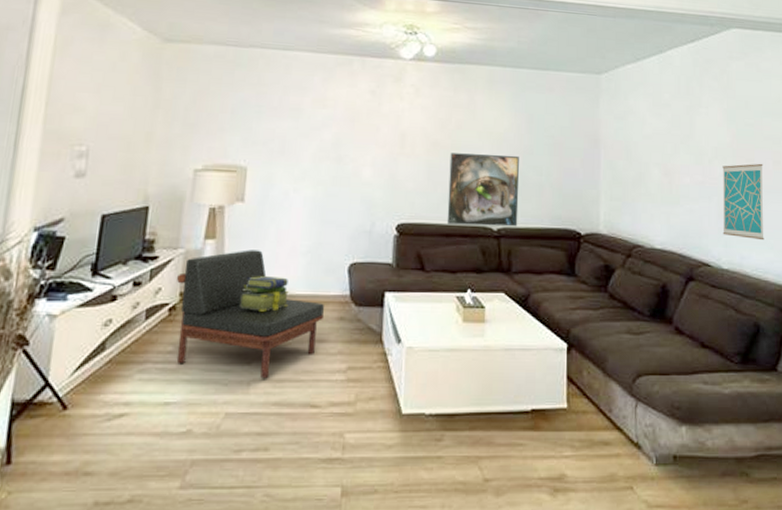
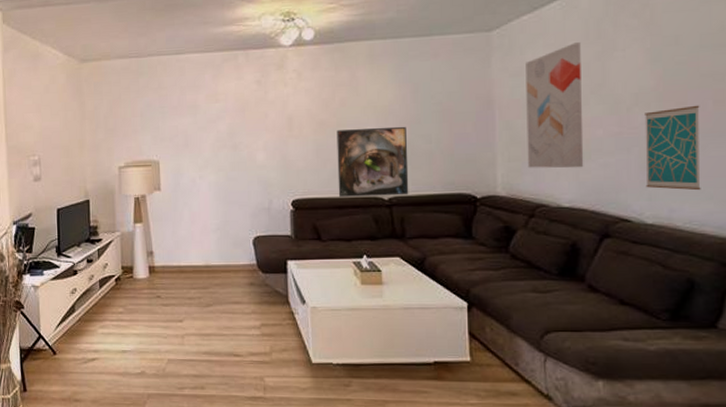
armchair: present [176,250,325,379] -> none [117,230,237,333]
stack of books: present [239,276,290,312] -> none [167,251,207,280]
wall art: none [627,95,674,212] -> present [526,42,584,169]

